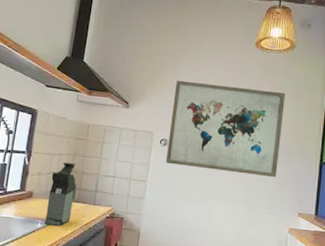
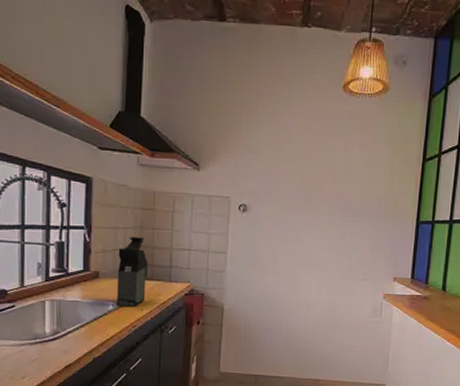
wall art: present [165,80,286,178] -> none [246,135,378,241]

